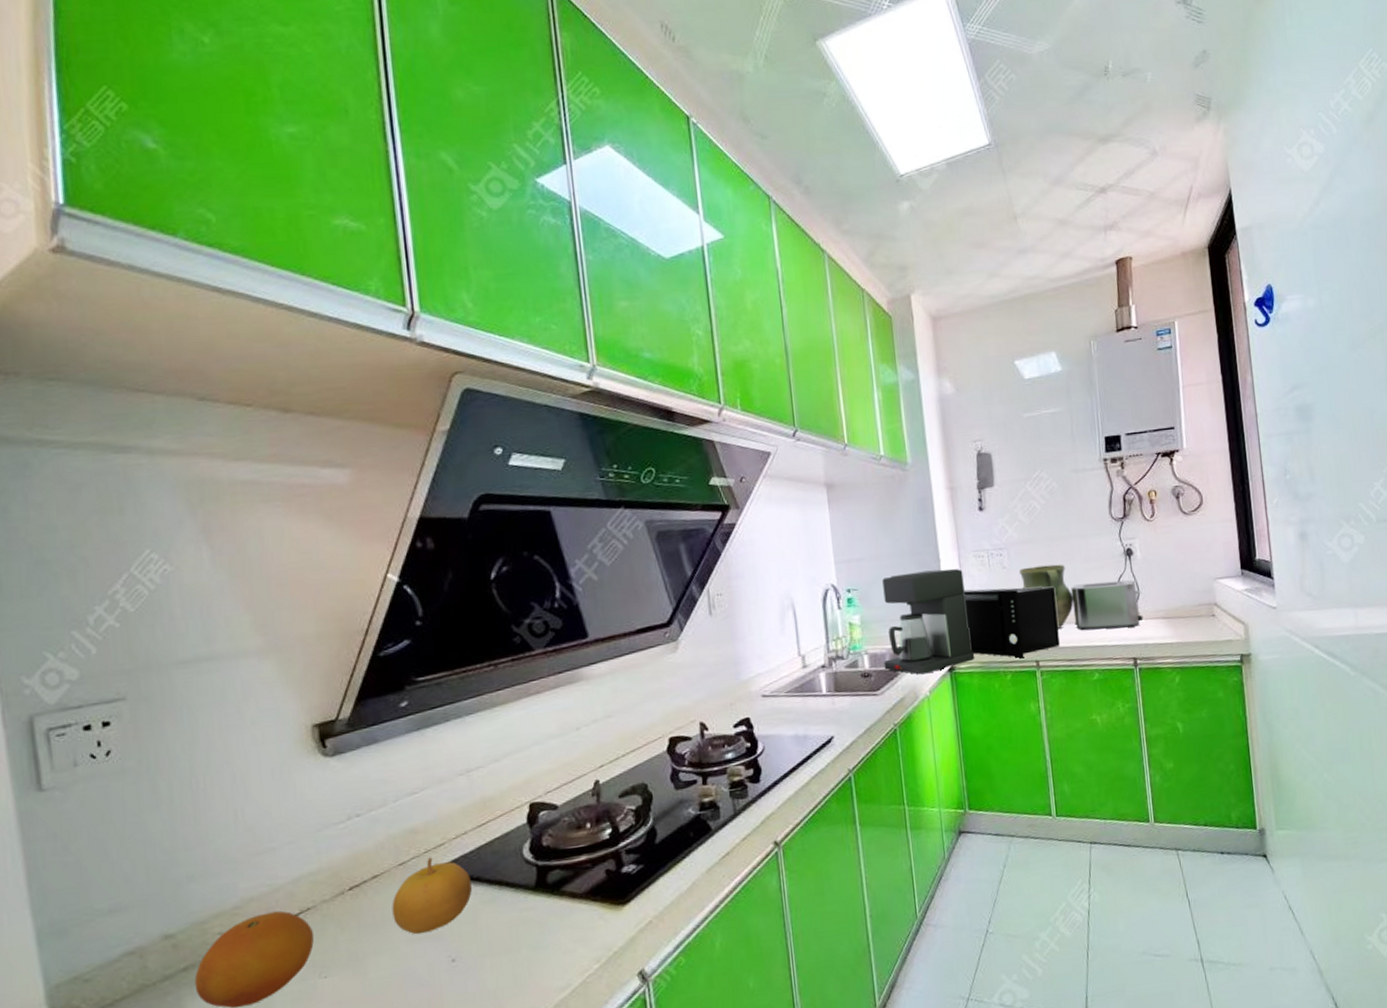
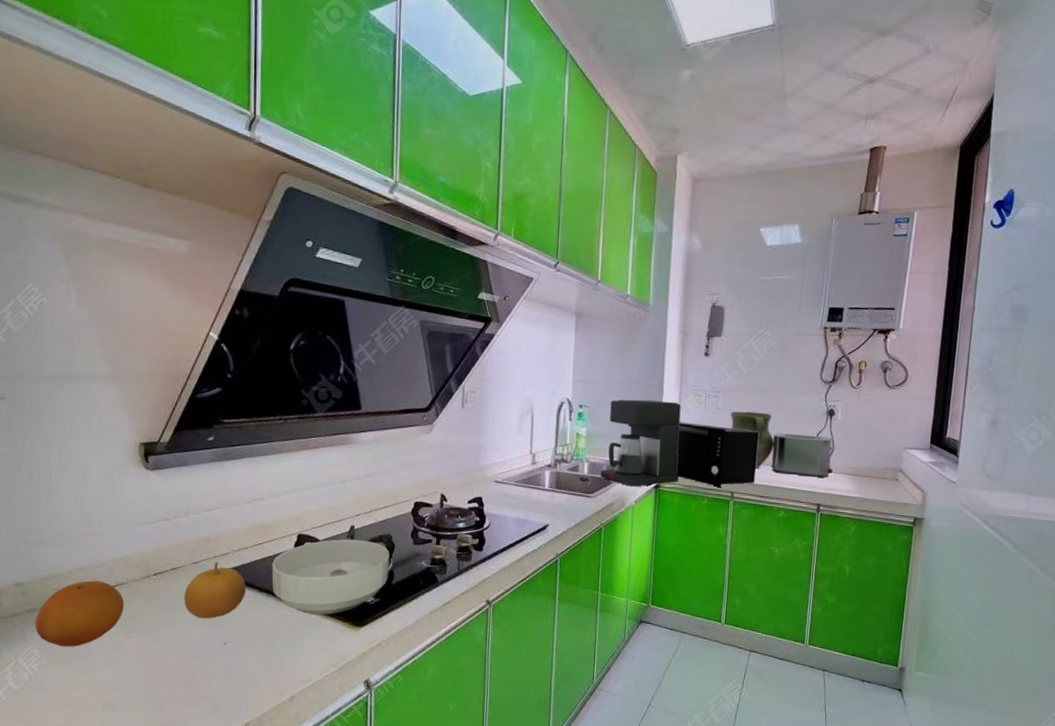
bowl: none [501,795,650,902] -> present [272,539,390,615]

